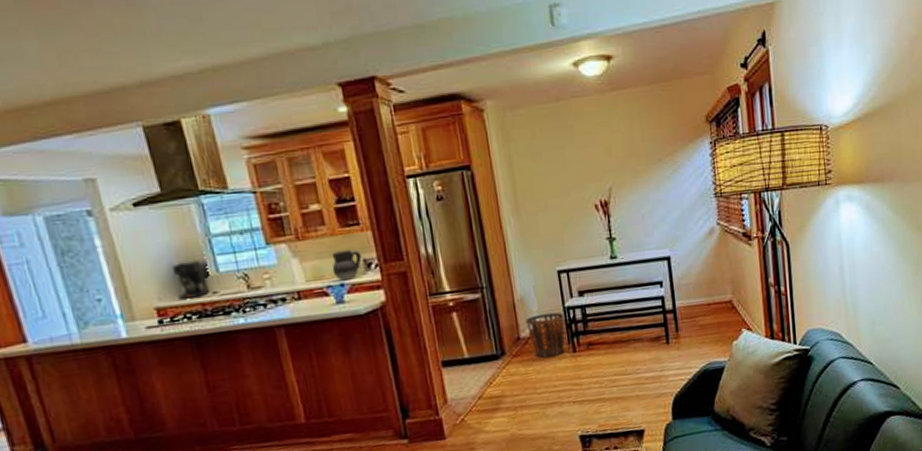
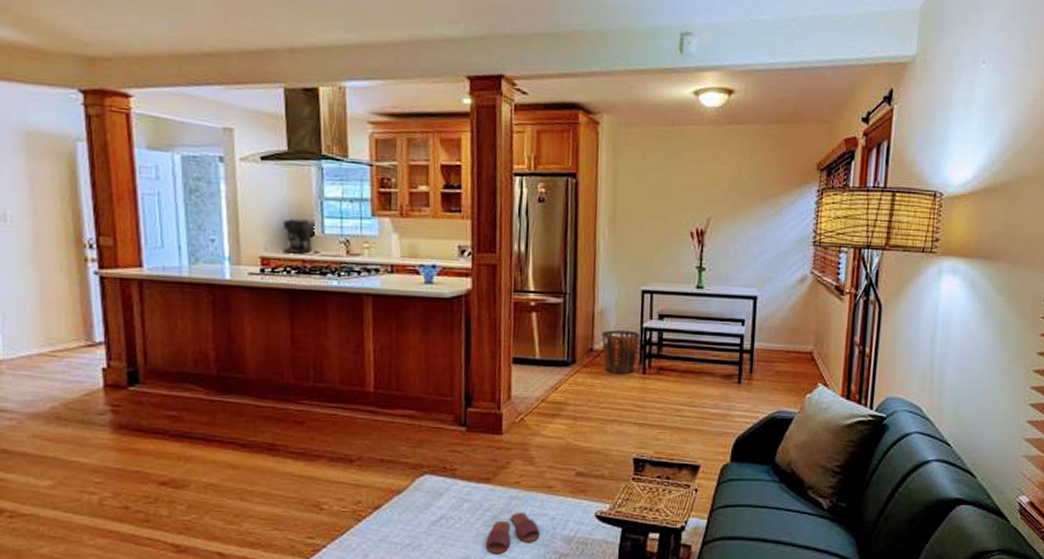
ceramic jug: present [331,250,362,281] -> none [427,233,457,263]

